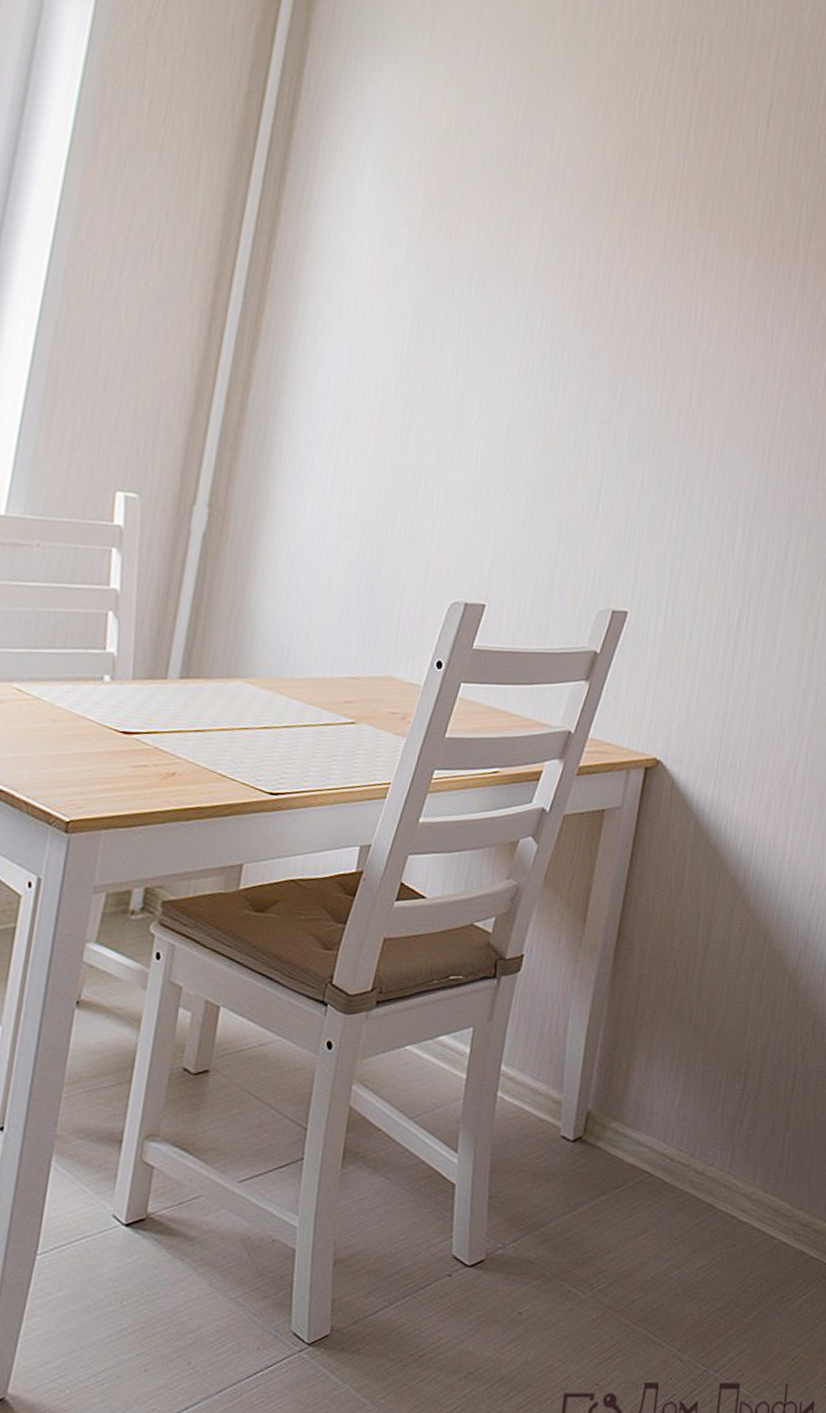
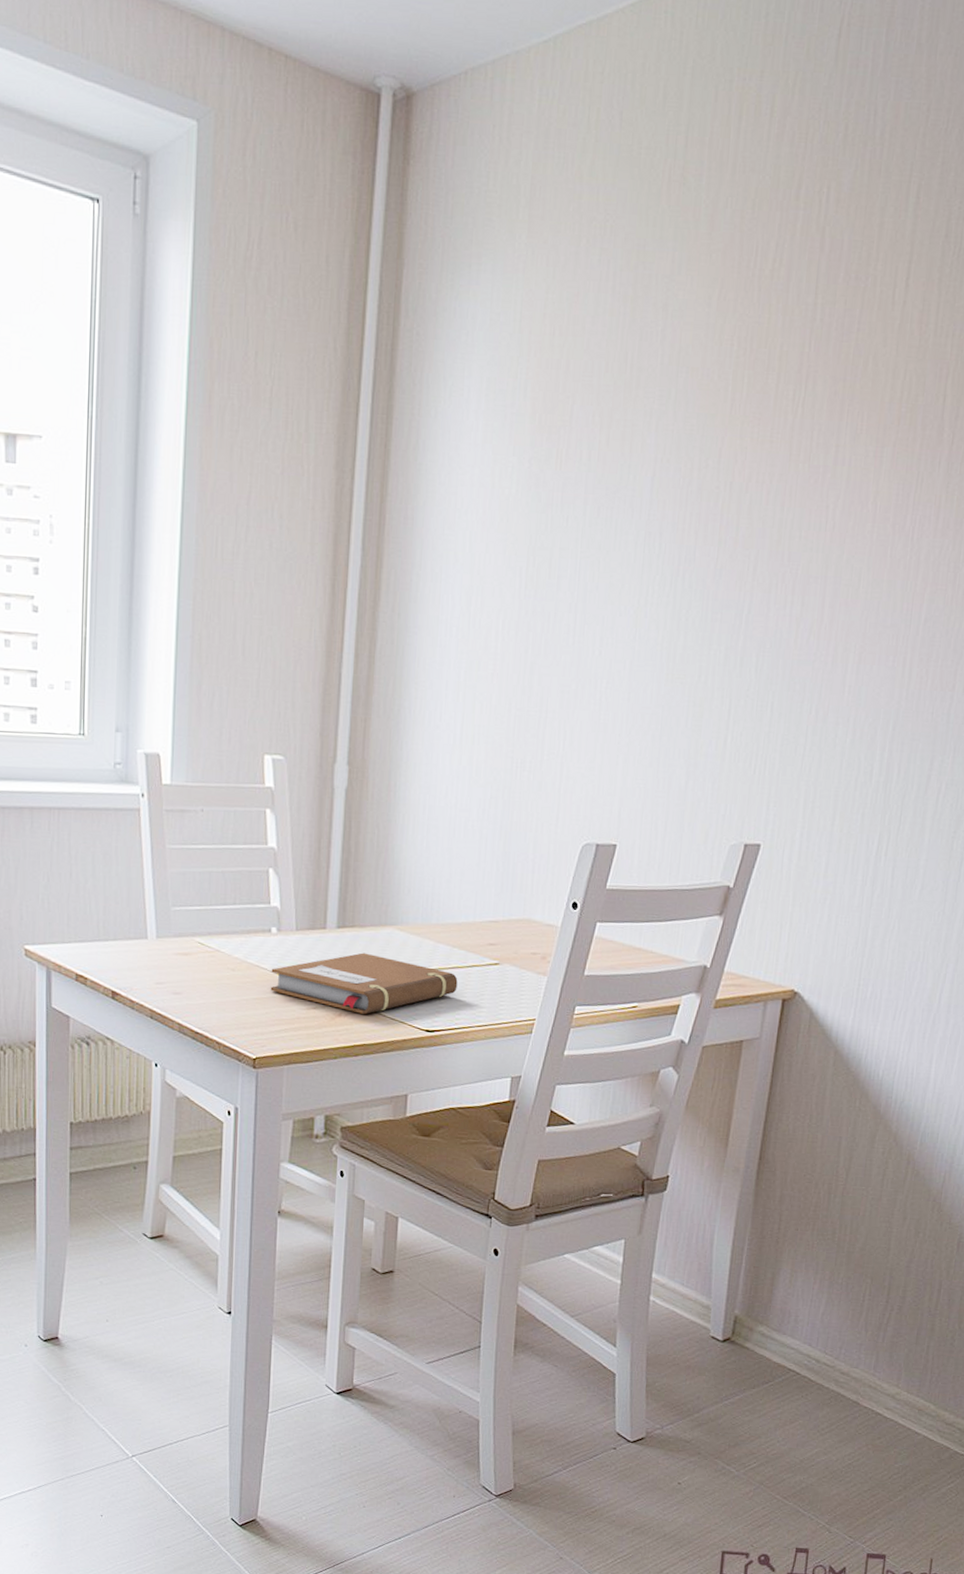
notebook: none [95,706,310,774] -> present [270,952,458,1014]

